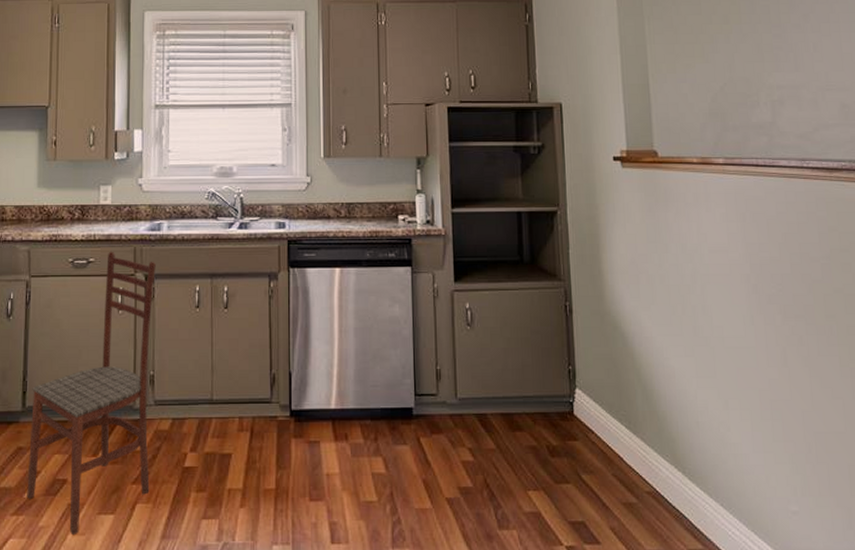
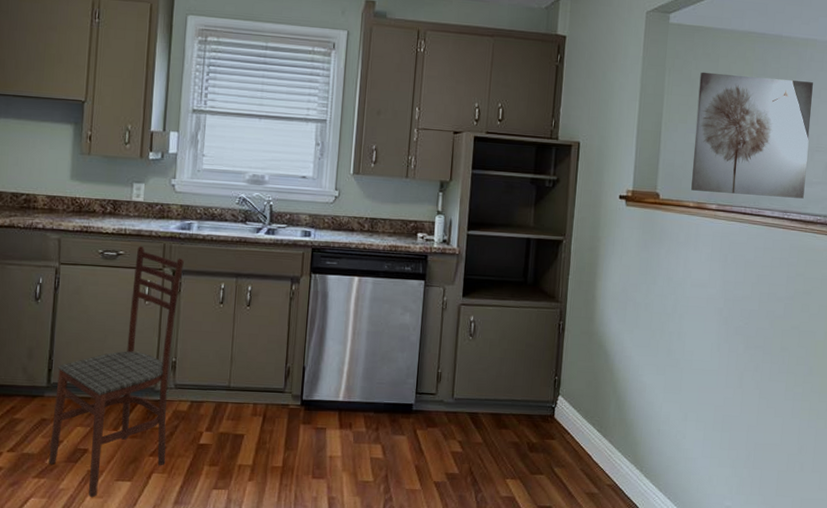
wall art: none [683,16,822,145] -> present [691,72,813,199]

